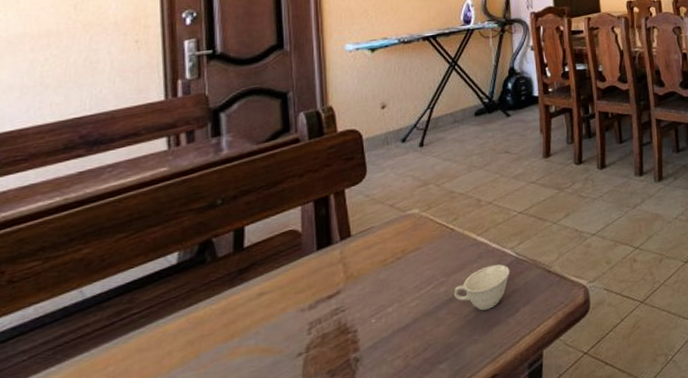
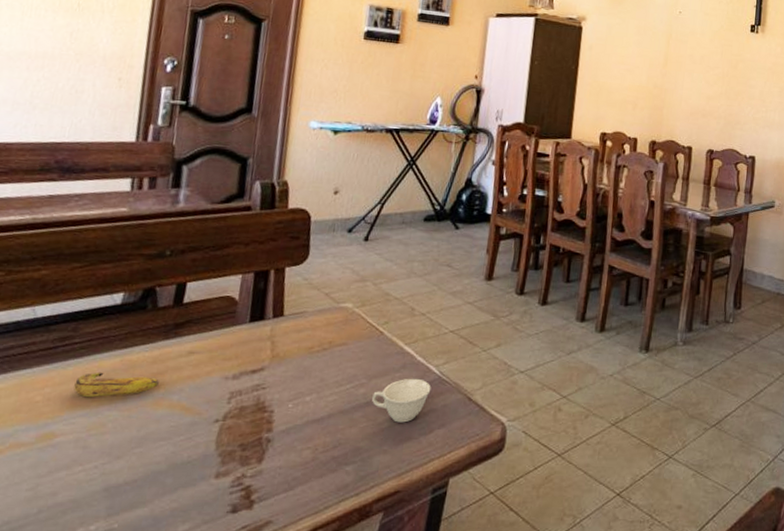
banana: none [140,328,232,366] -> present [73,372,159,398]

